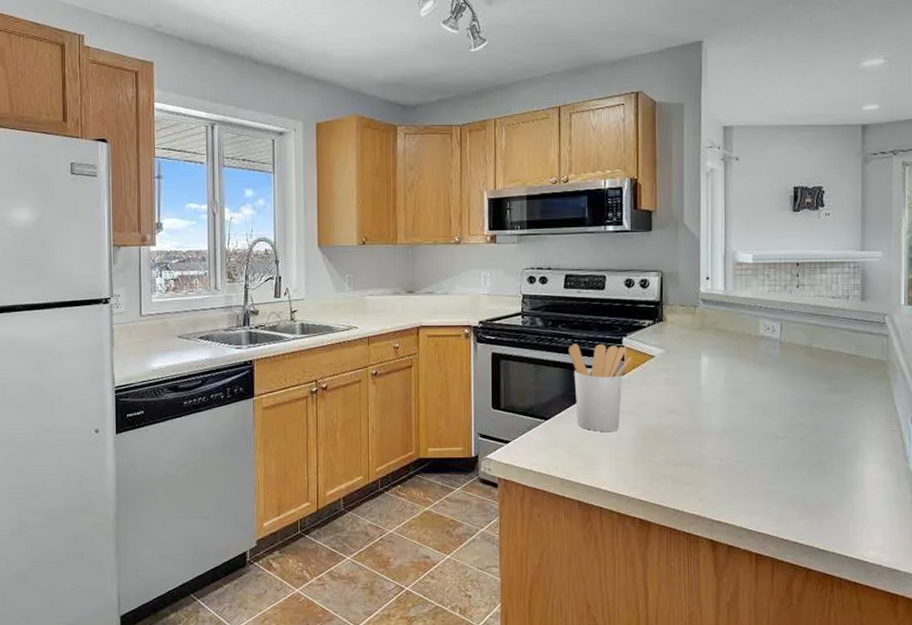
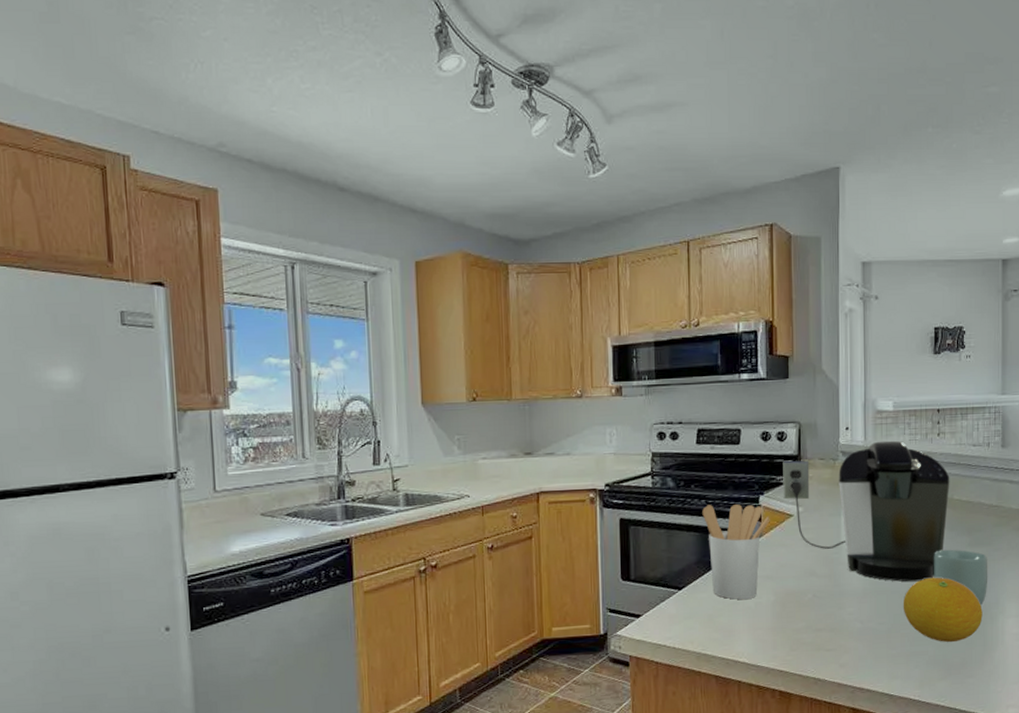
coffee maker: none [645,290,809,424] -> present [783,440,950,582]
fruit: none [761,420,842,483] -> present [903,577,983,642]
cup: none [793,395,848,450] -> present [934,549,988,606]

